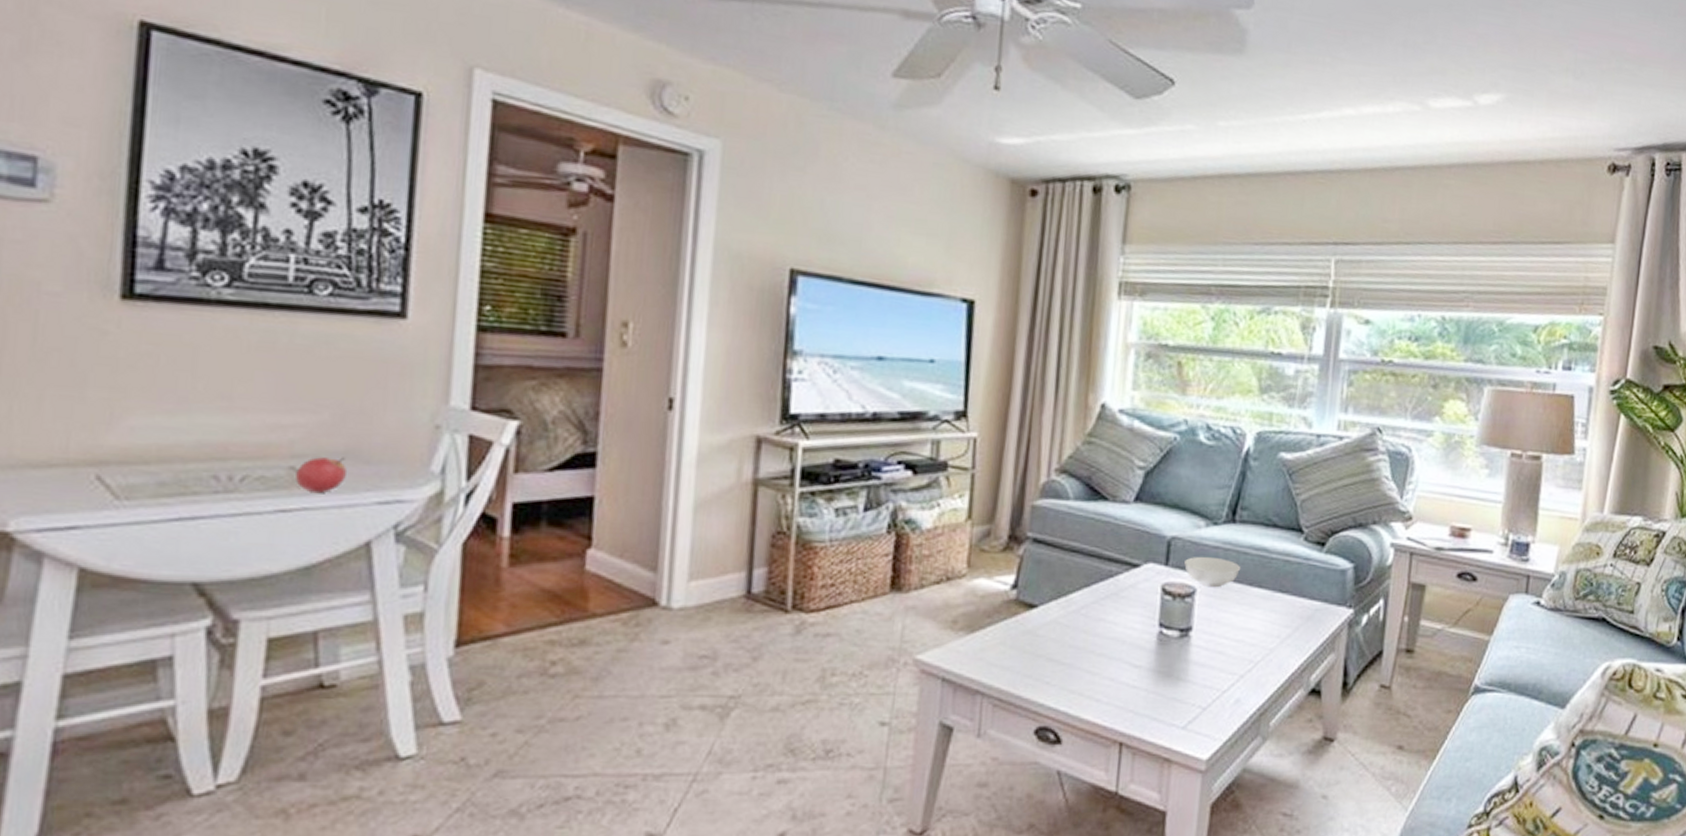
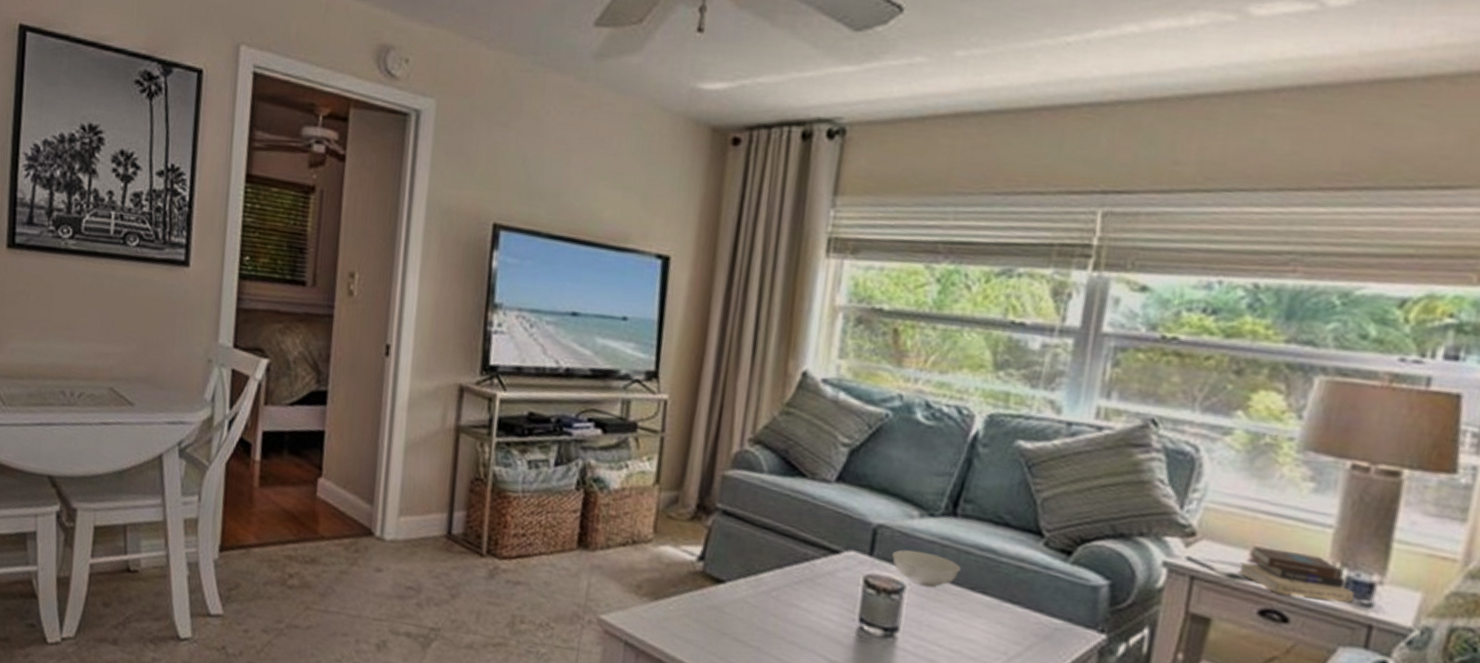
fruit: present [295,457,347,493] -> none [113,381,147,411]
books: none [1442,522,1517,560] -> present [1238,545,1354,603]

